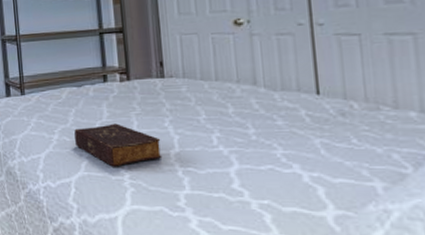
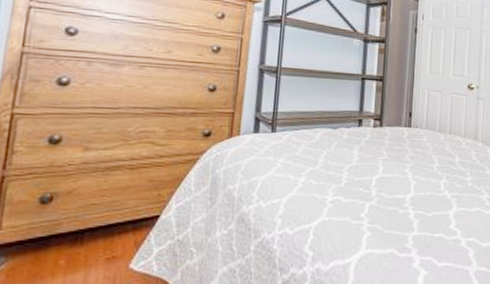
book: present [74,123,163,167] -> none [321,168,400,211]

